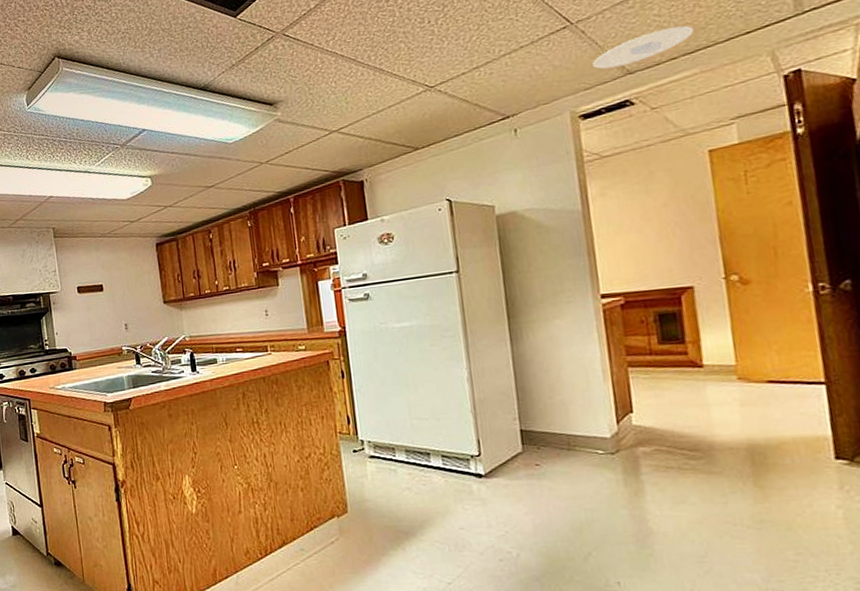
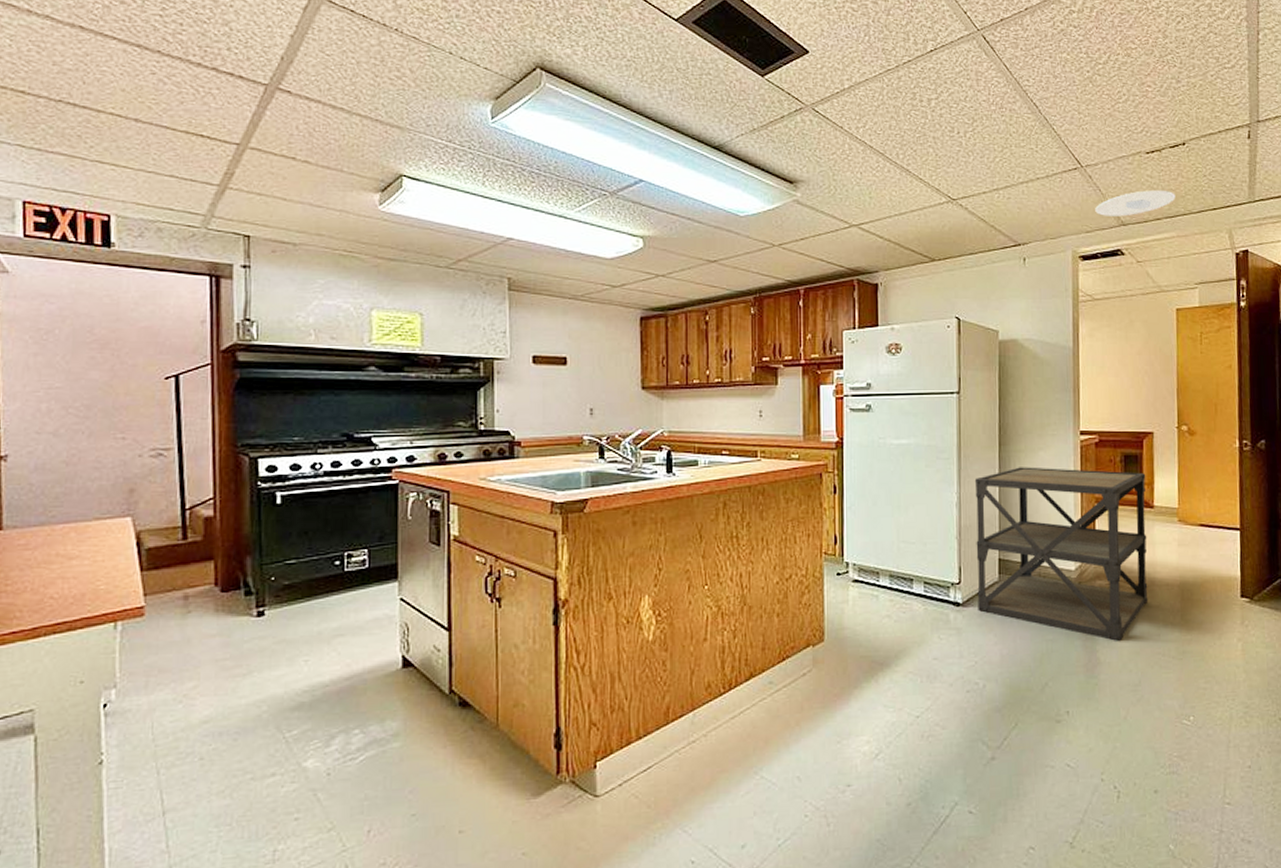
shelving unit: none [484,331,708,511] -> present [974,467,1148,642]

